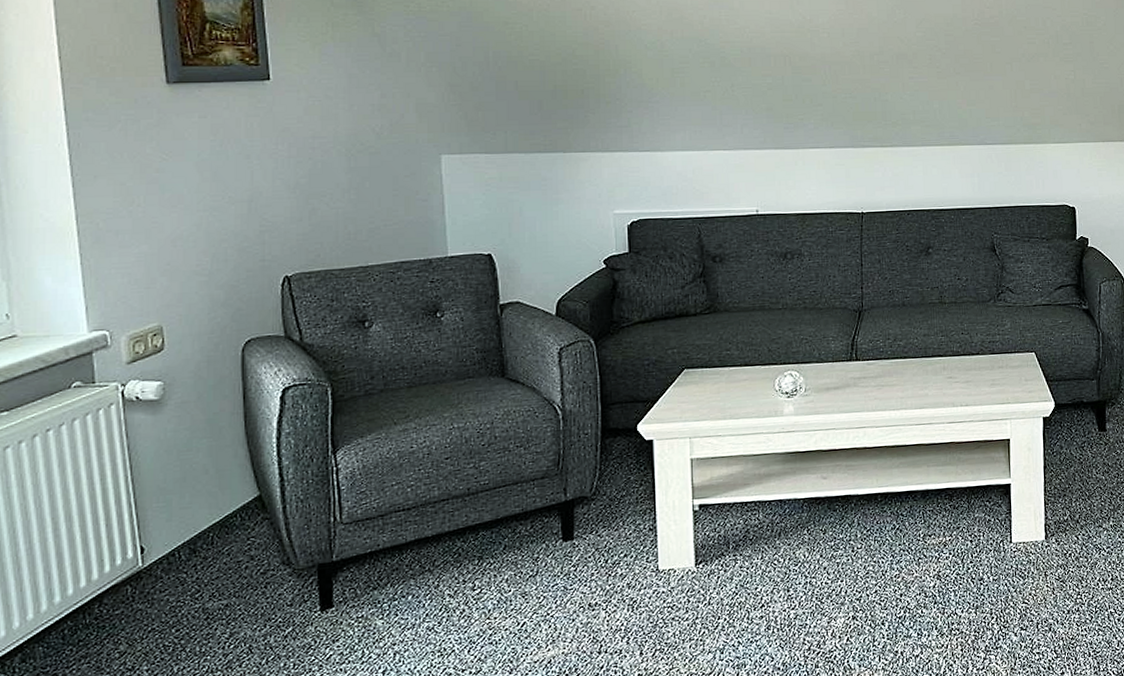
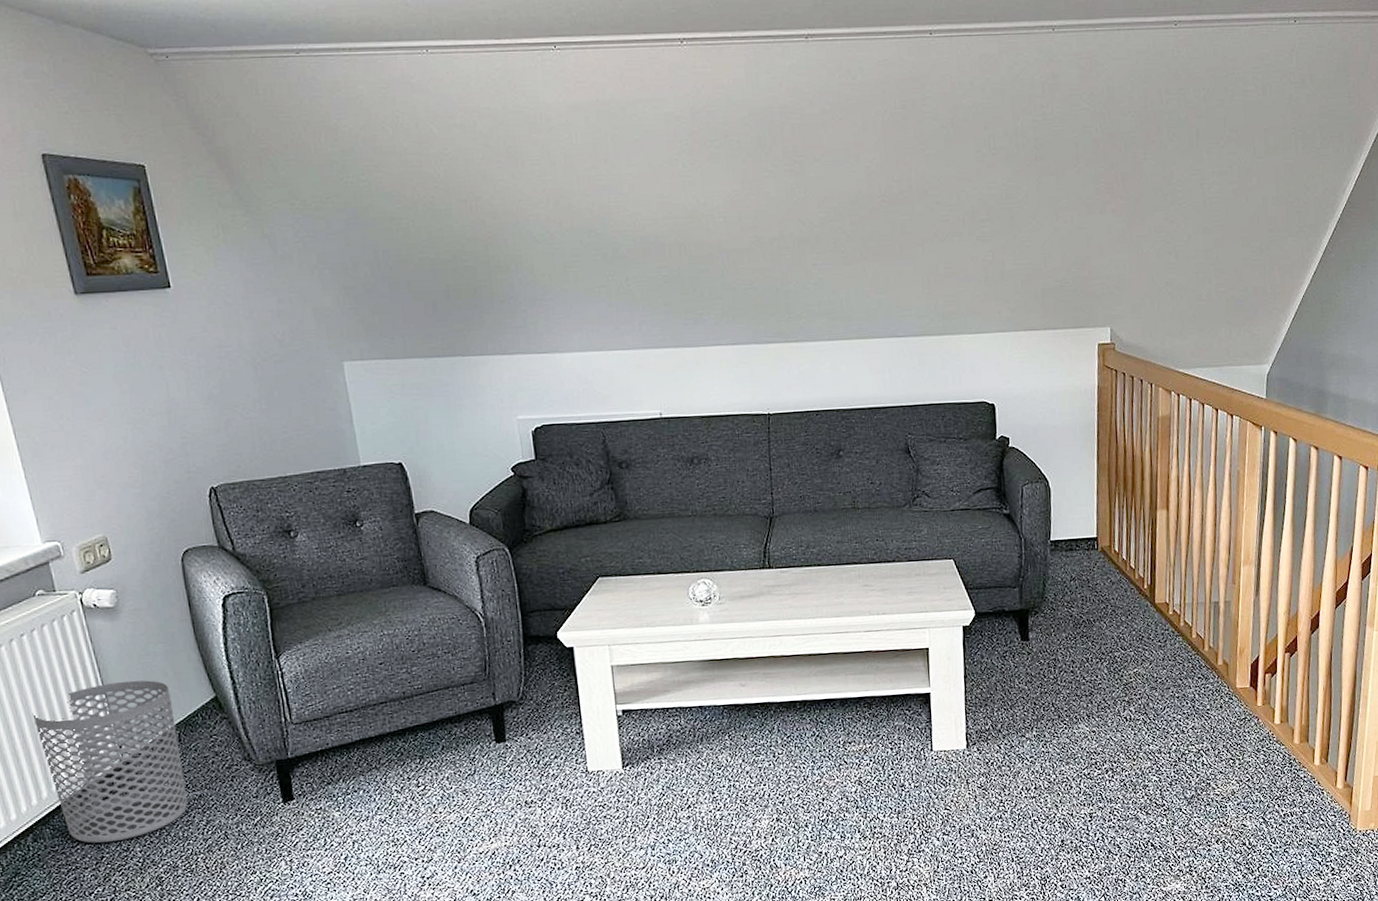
waste bin: none [45,478,211,662] -> present [32,680,187,843]

